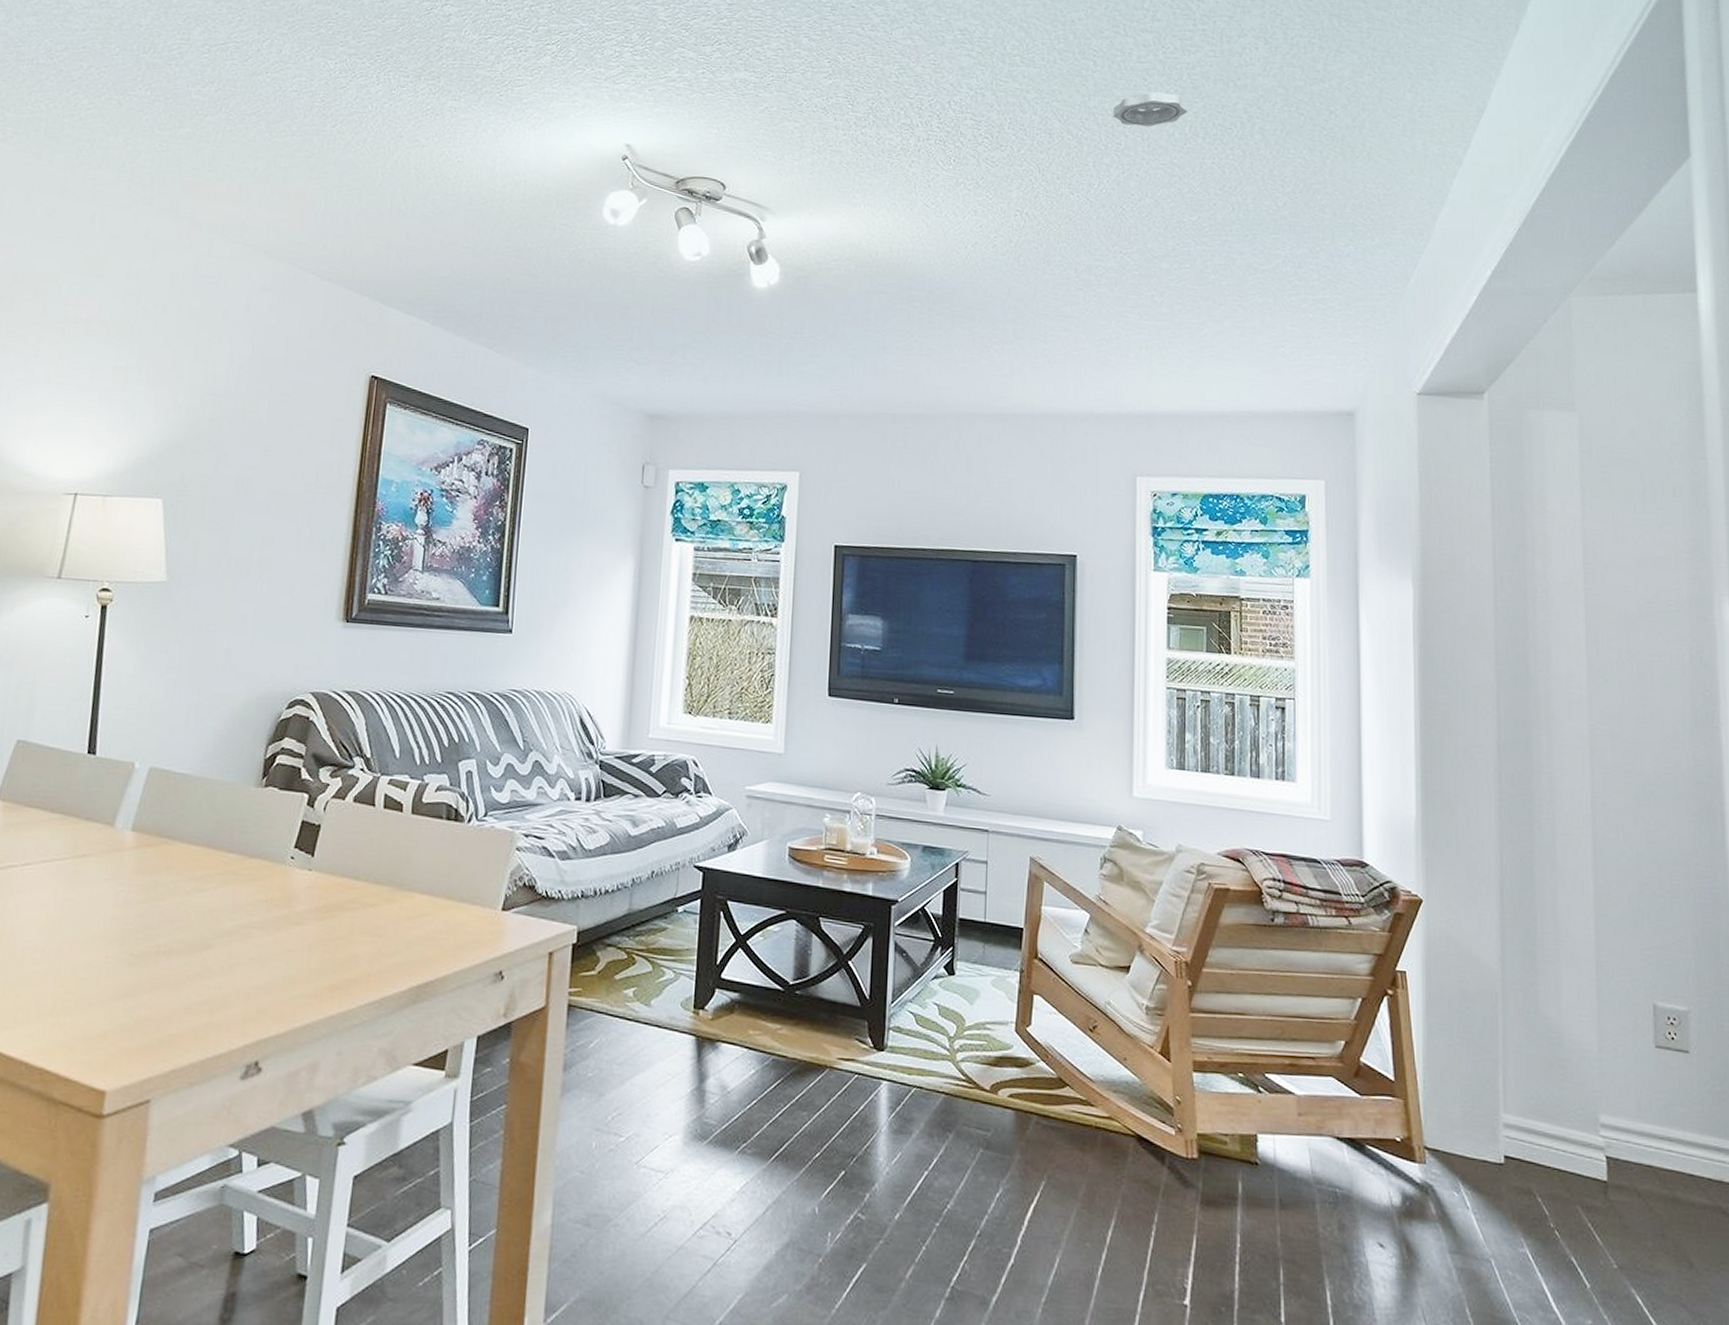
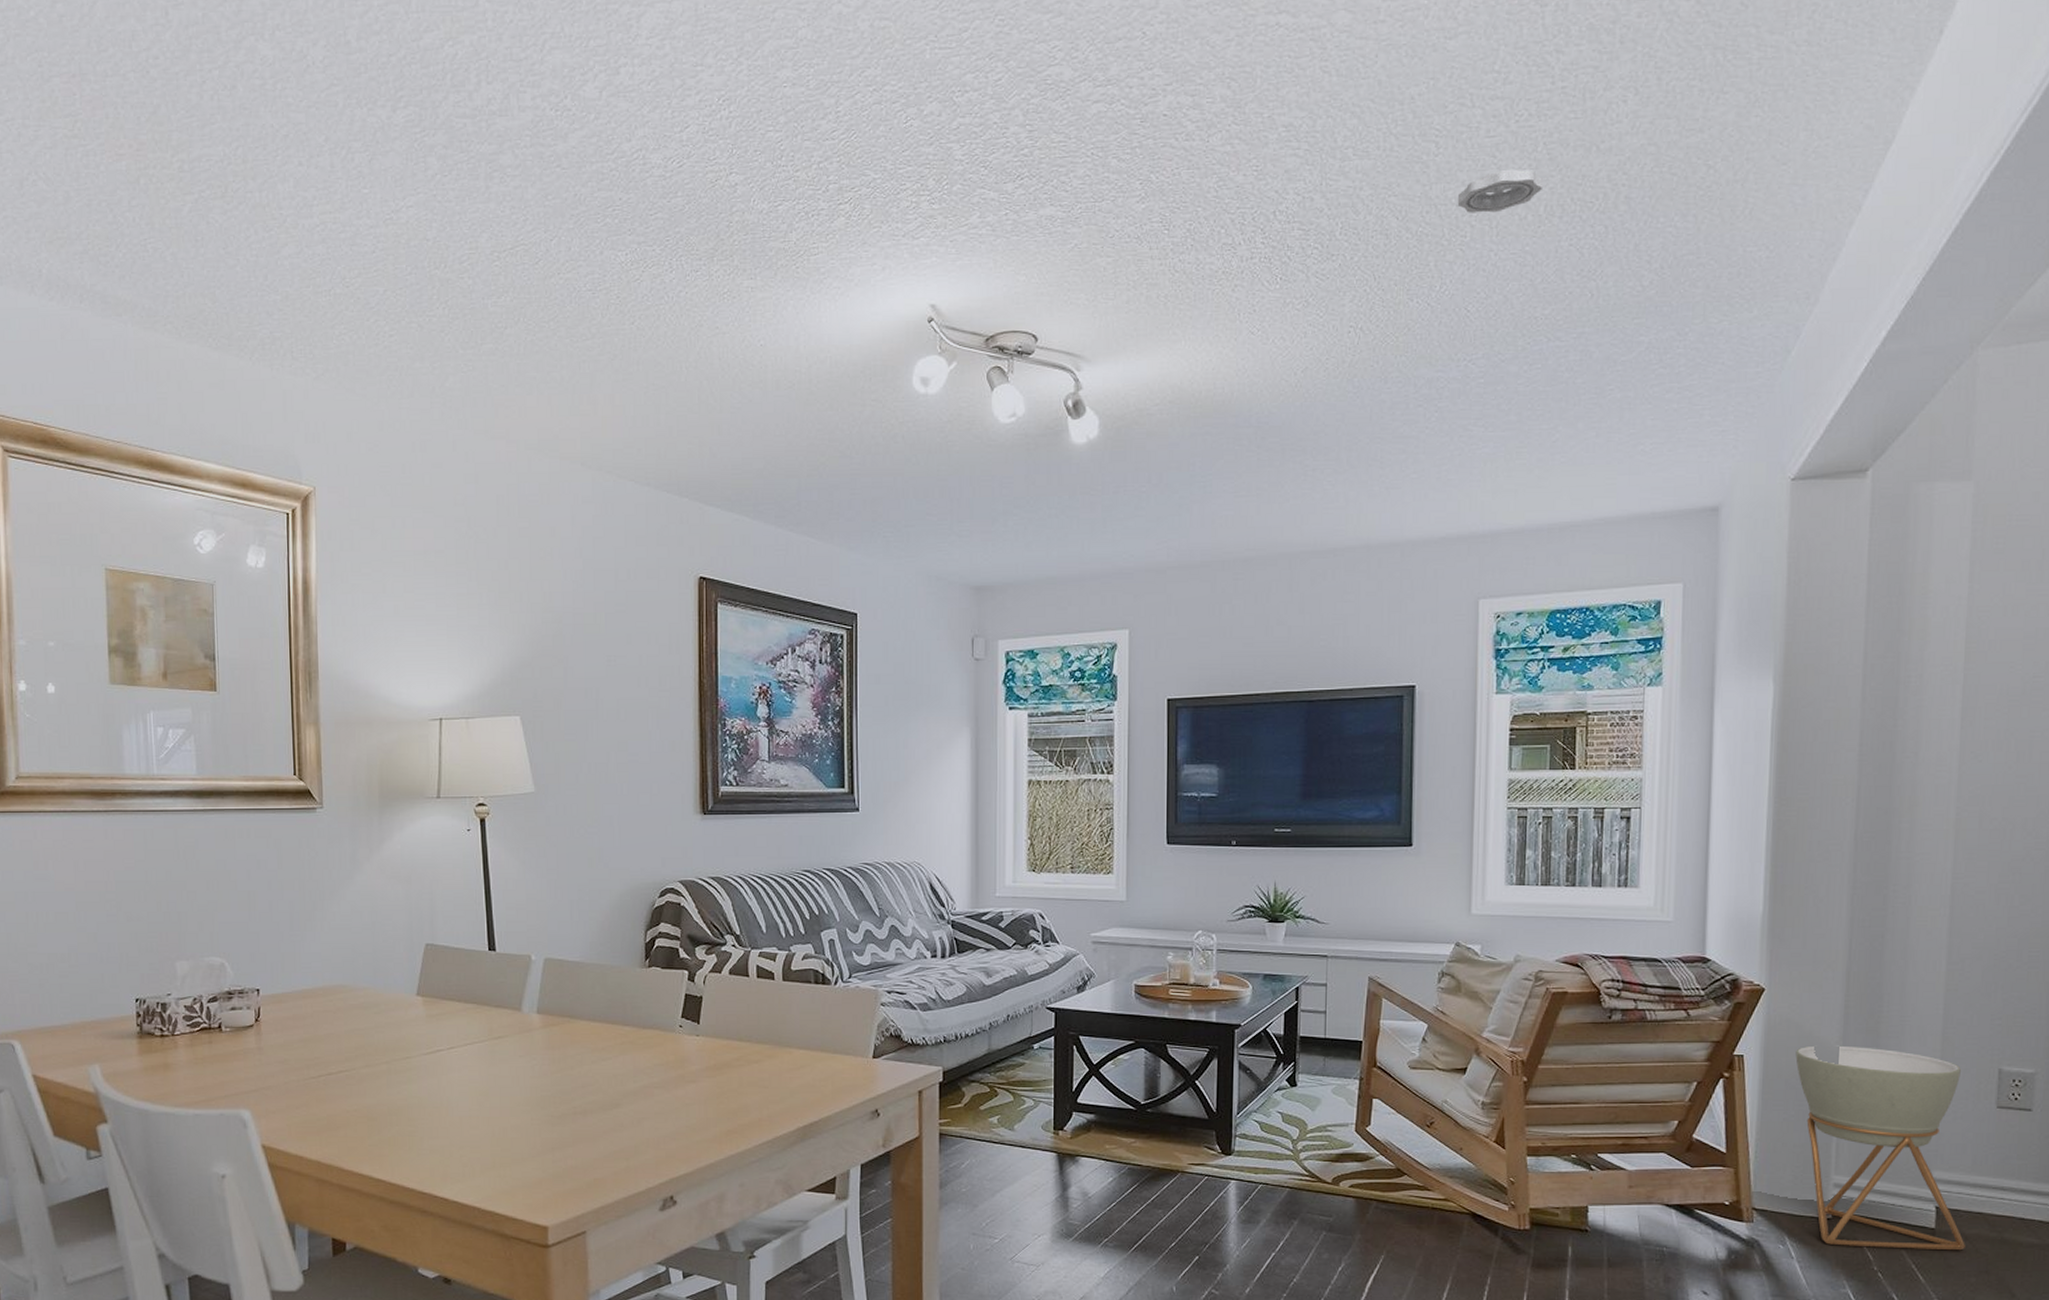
planter: none [1457,965,1639,1209] -> present [1795,1045,1965,1251]

